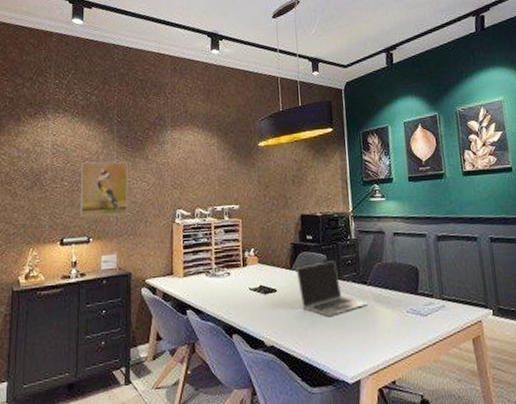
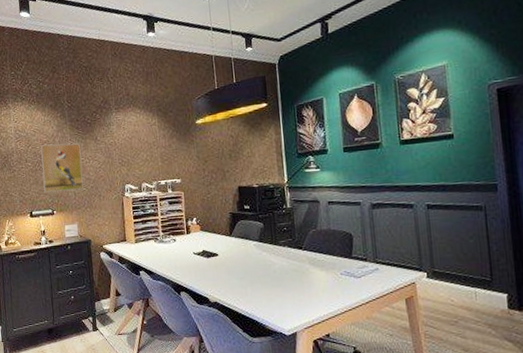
laptop: present [295,261,368,317] -> none [235,228,303,278]

